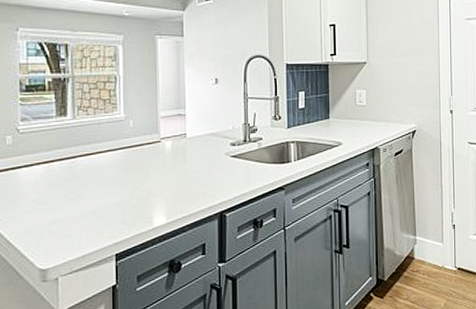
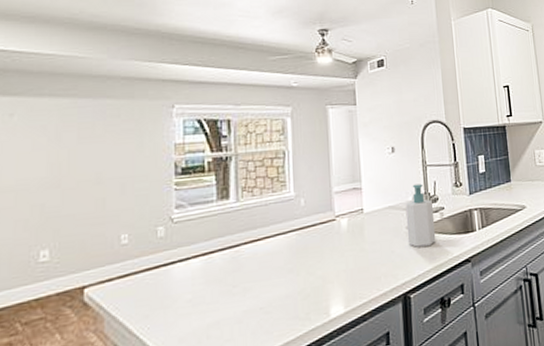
soap bottle: none [225,114,253,172] -> present [405,184,436,247]

